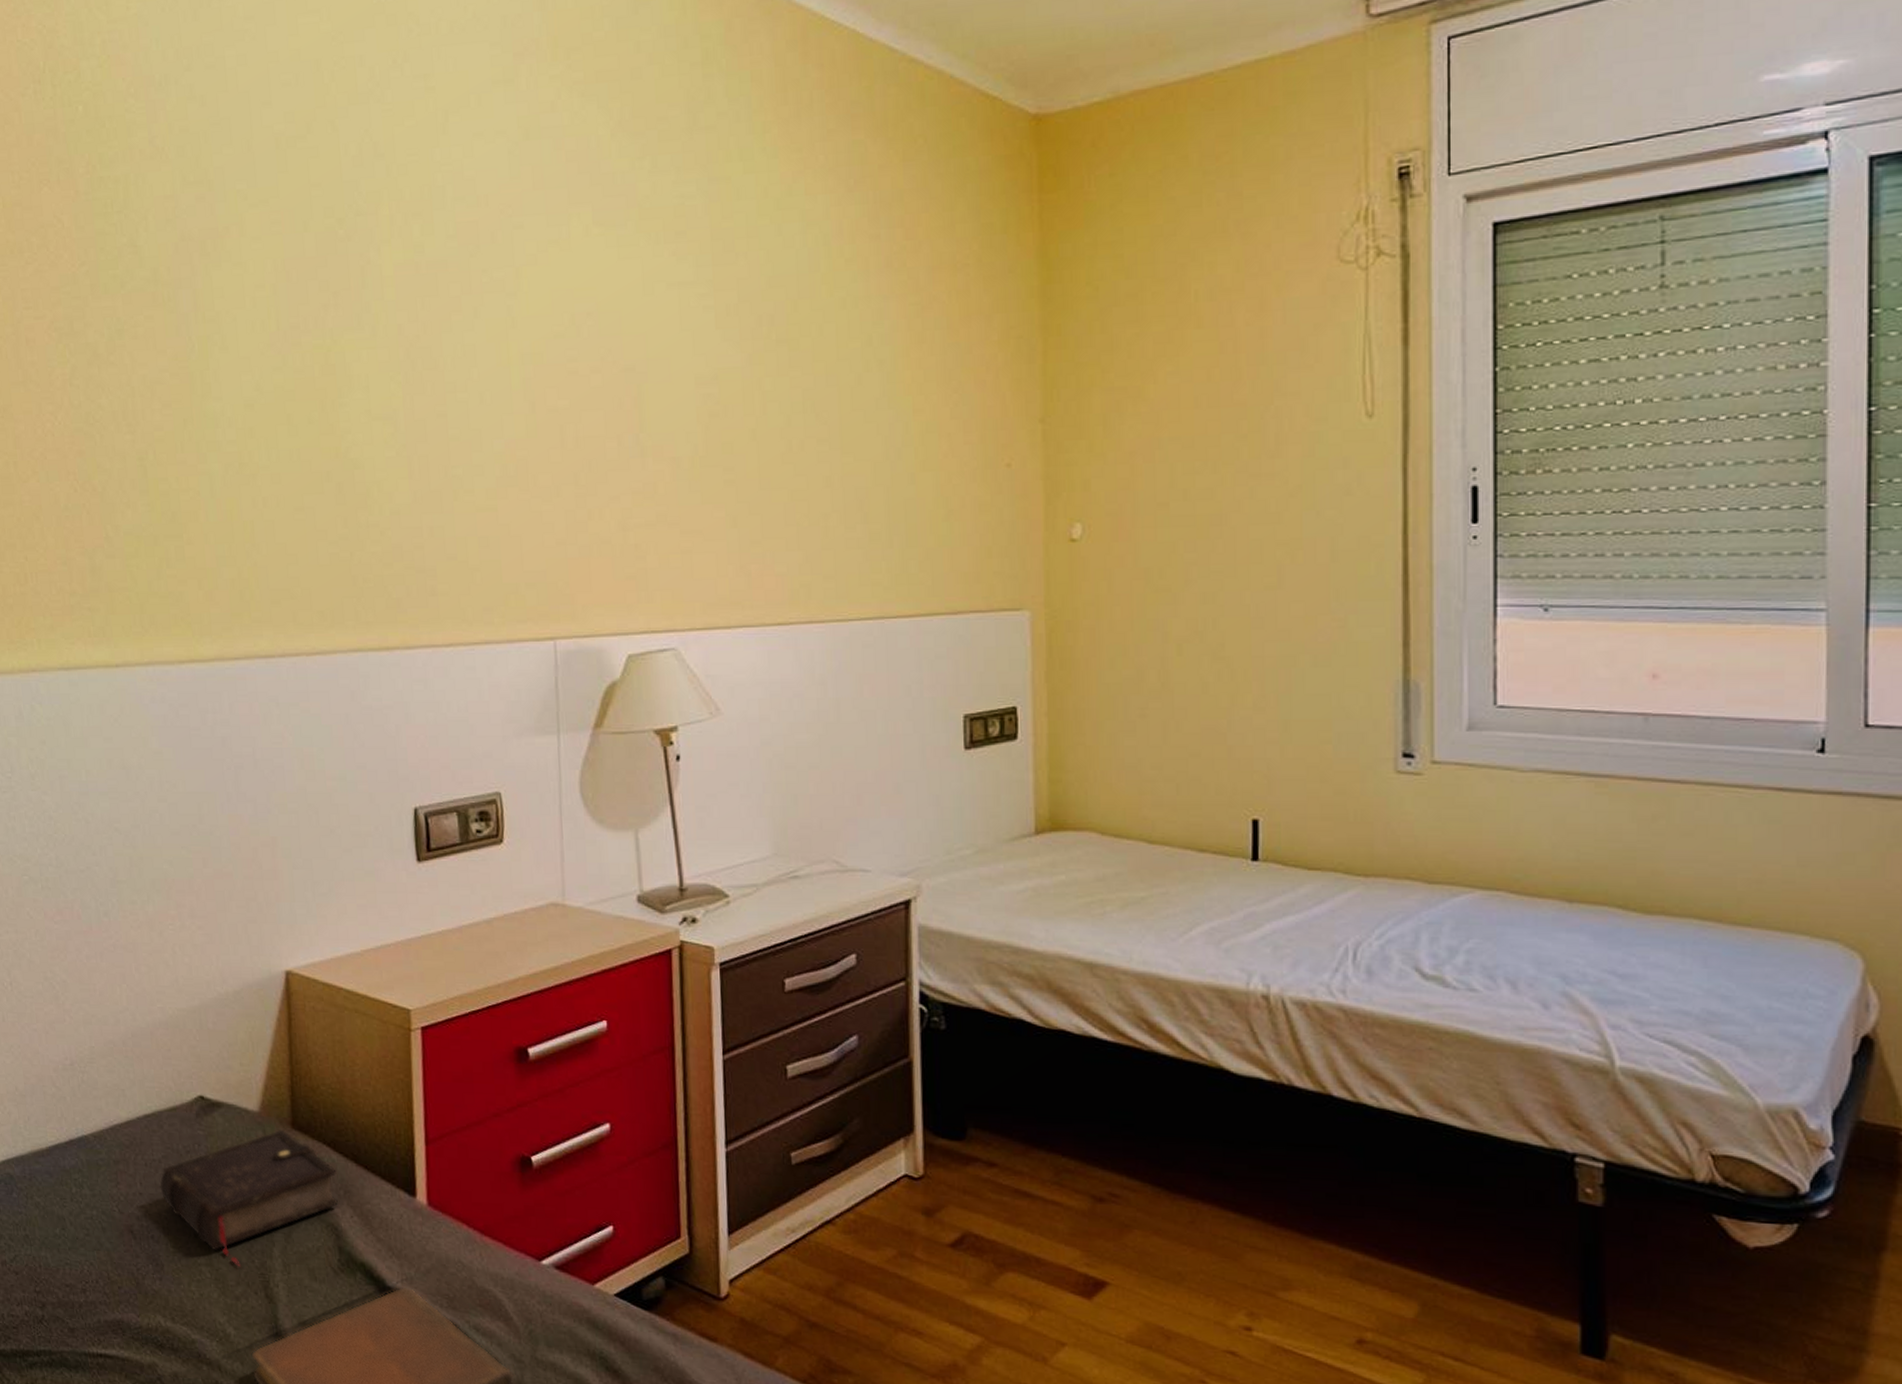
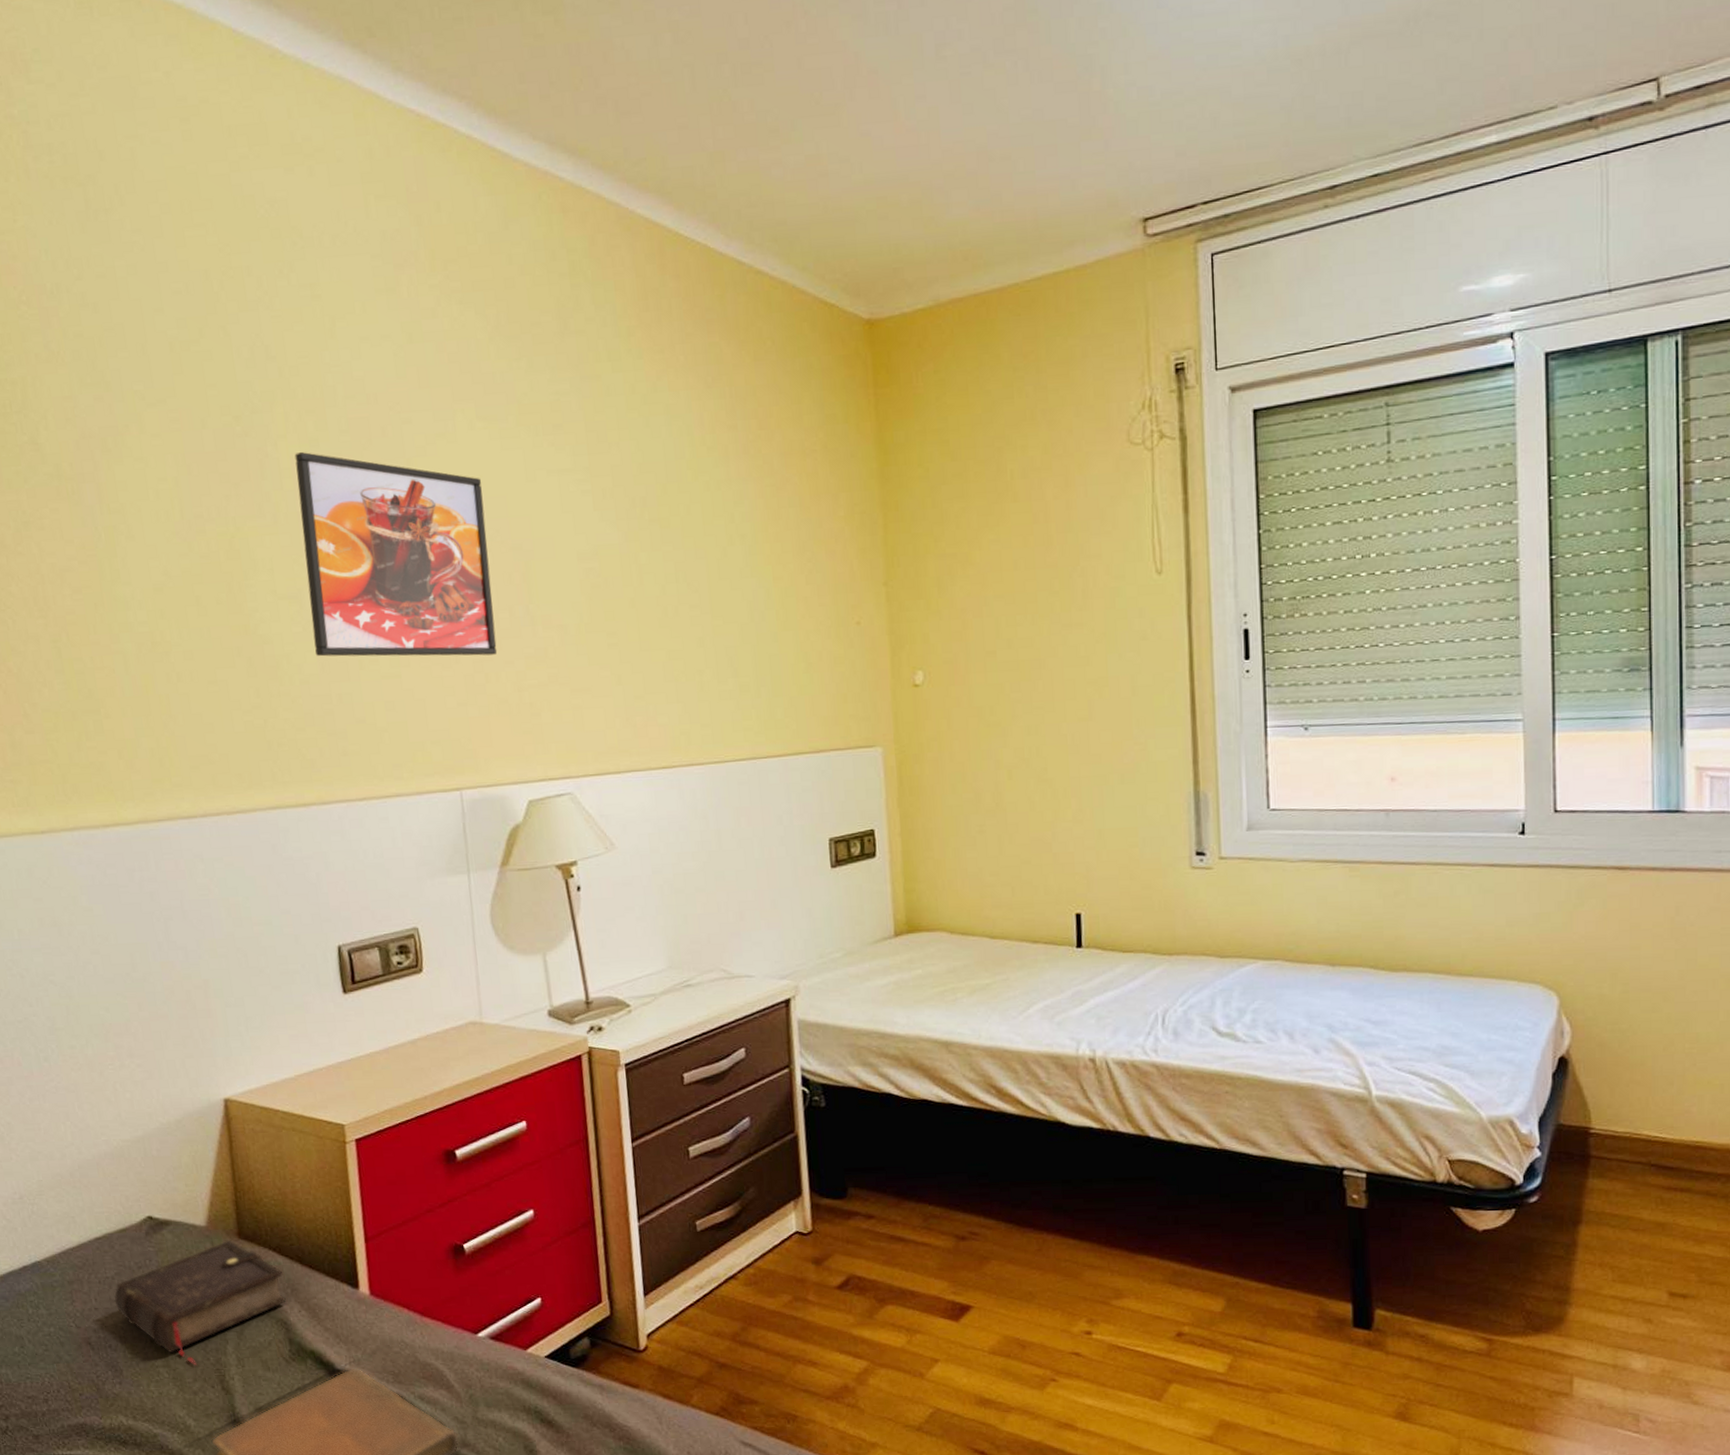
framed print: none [398,259,603,489] -> present [294,452,498,657]

